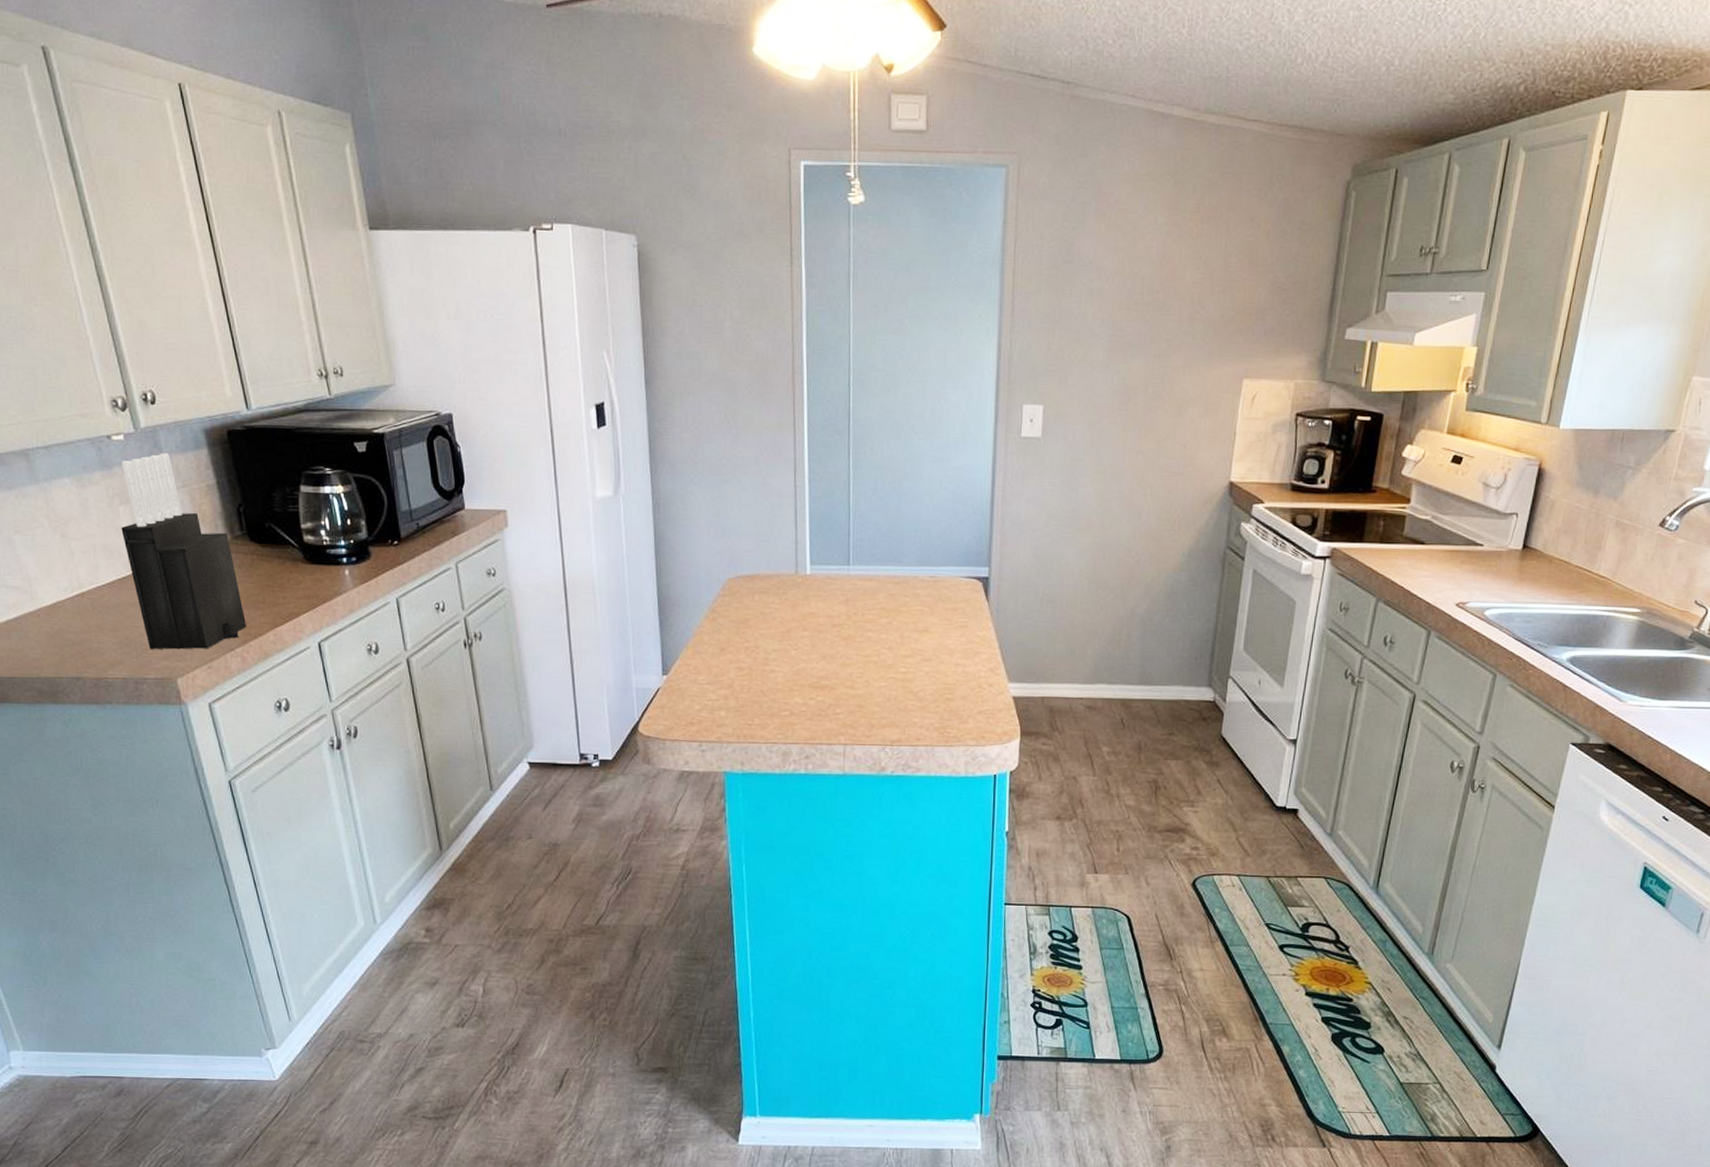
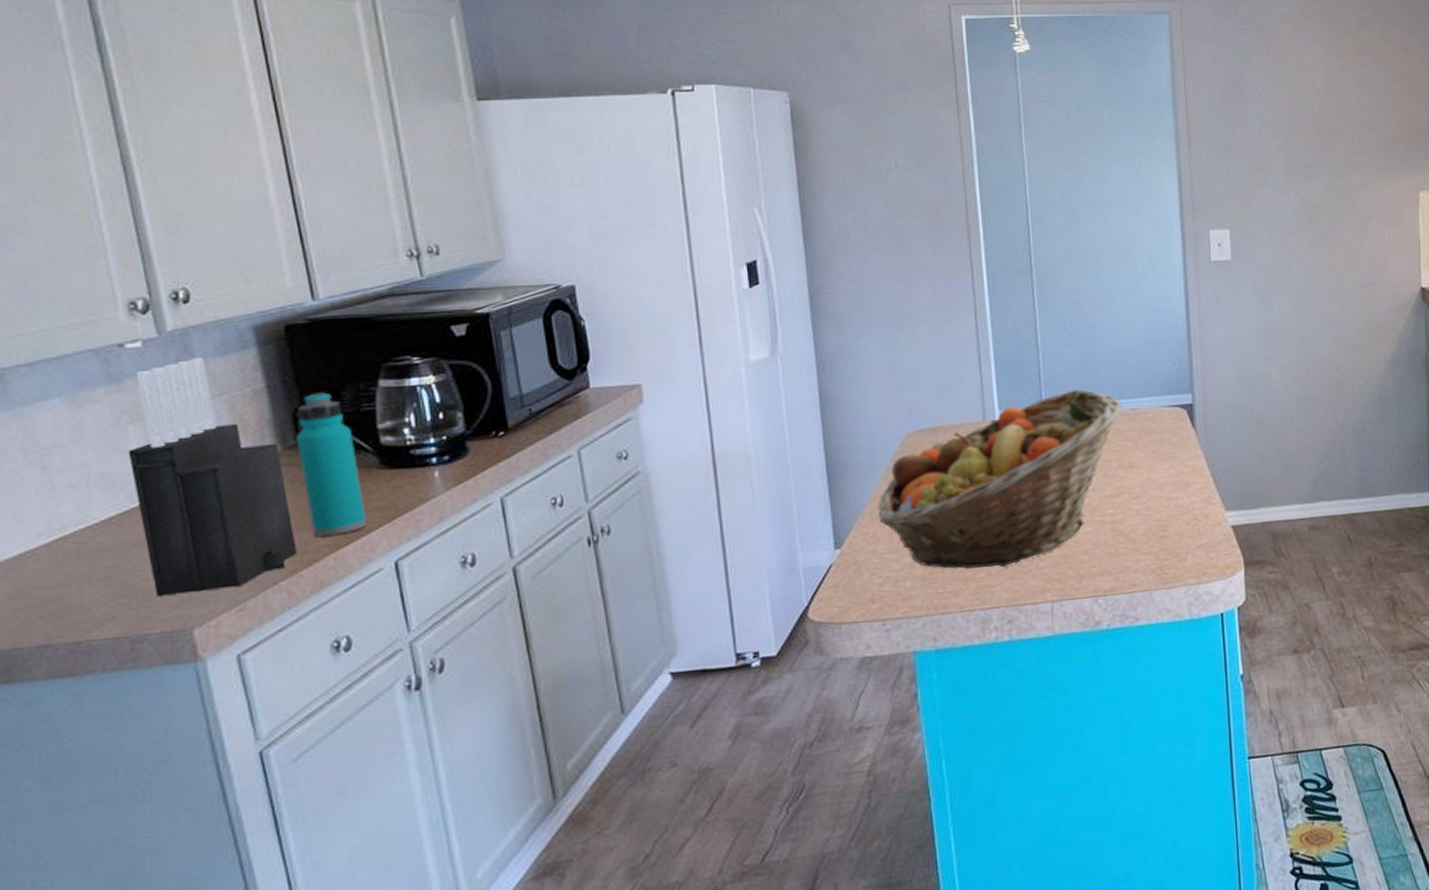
water bottle: none [240,492,297,615] -> present [296,392,367,536]
fruit basket: none [700,553,923,709] -> present [877,389,1122,569]

